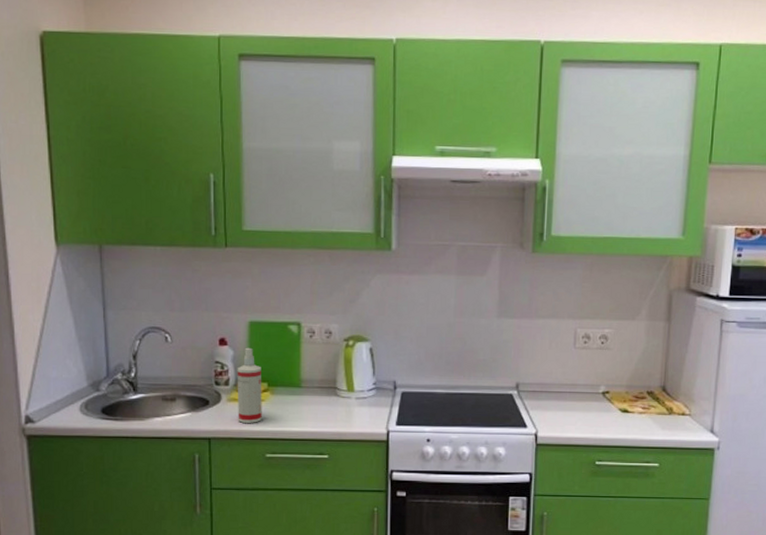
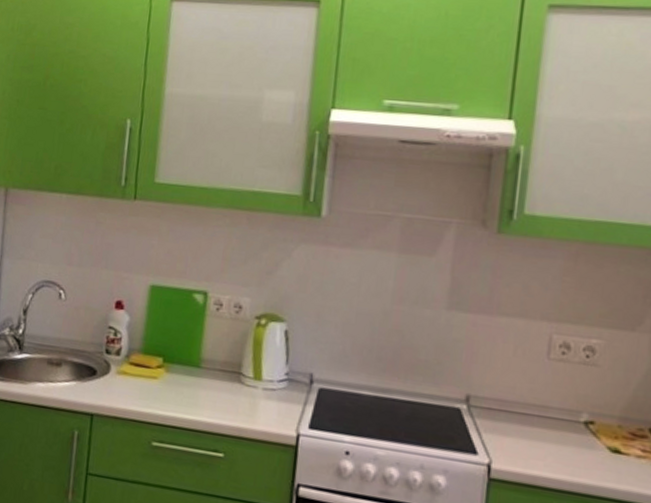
spray bottle: present [237,347,262,423] -> none [125,314,158,404]

